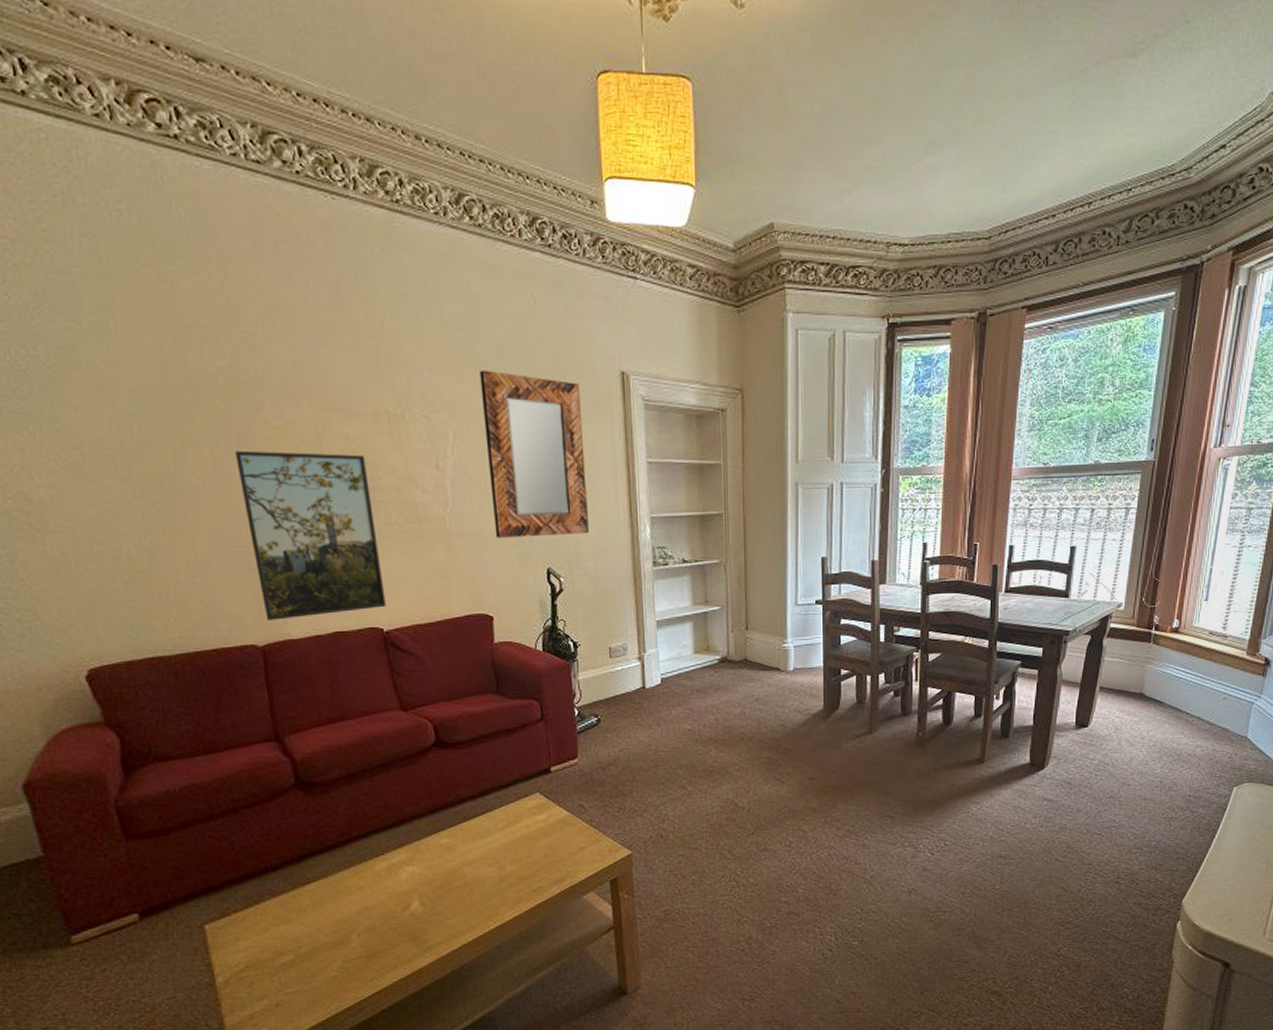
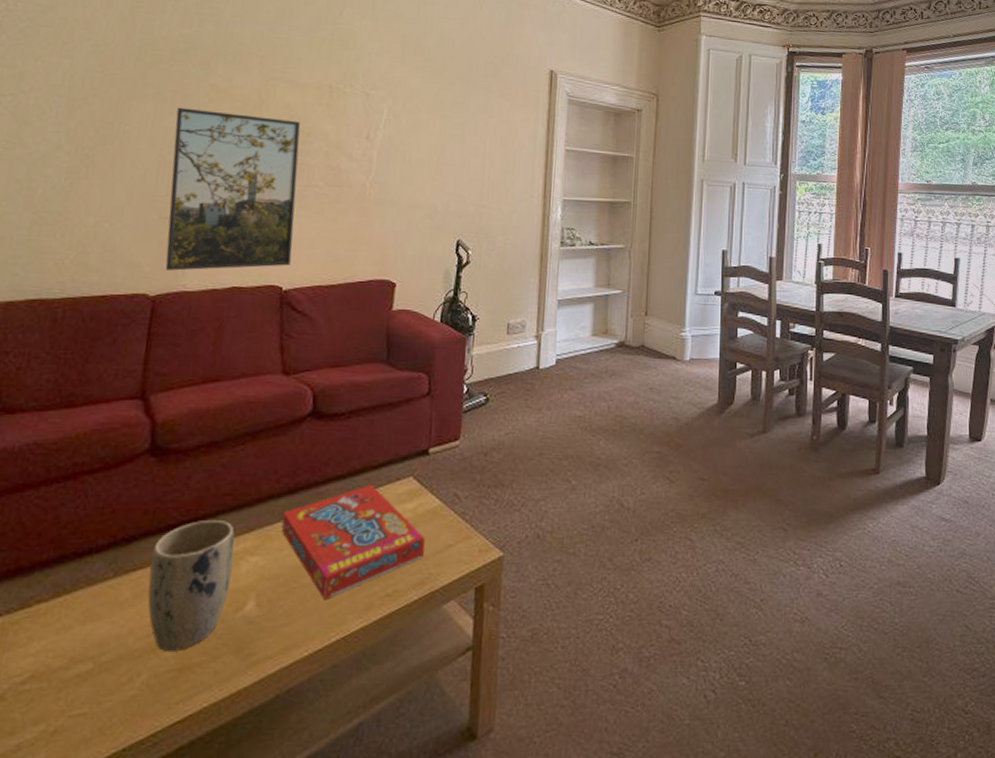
plant pot: none [321,838,394,943] -> present [147,519,235,651]
snack box: none [427,801,560,898] -> present [281,484,425,600]
home mirror: present [479,370,589,538] -> none [411,58,511,211]

